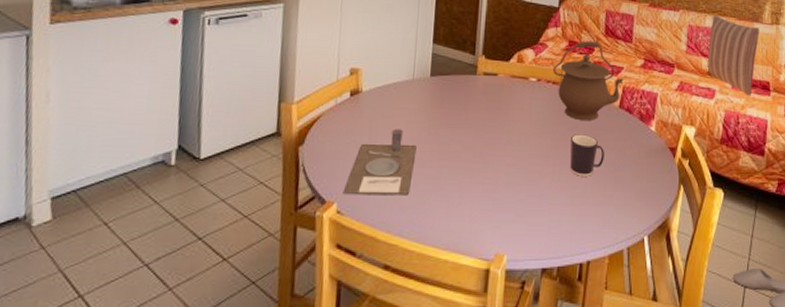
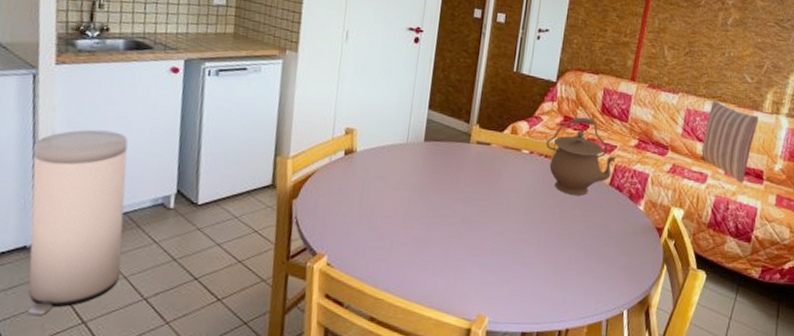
pedal bin: none [18,88,126,292] -> present [26,129,128,315]
place setting: present [342,129,417,194] -> none [333,189,407,253]
mug: present [570,134,604,176] -> none [556,207,591,249]

